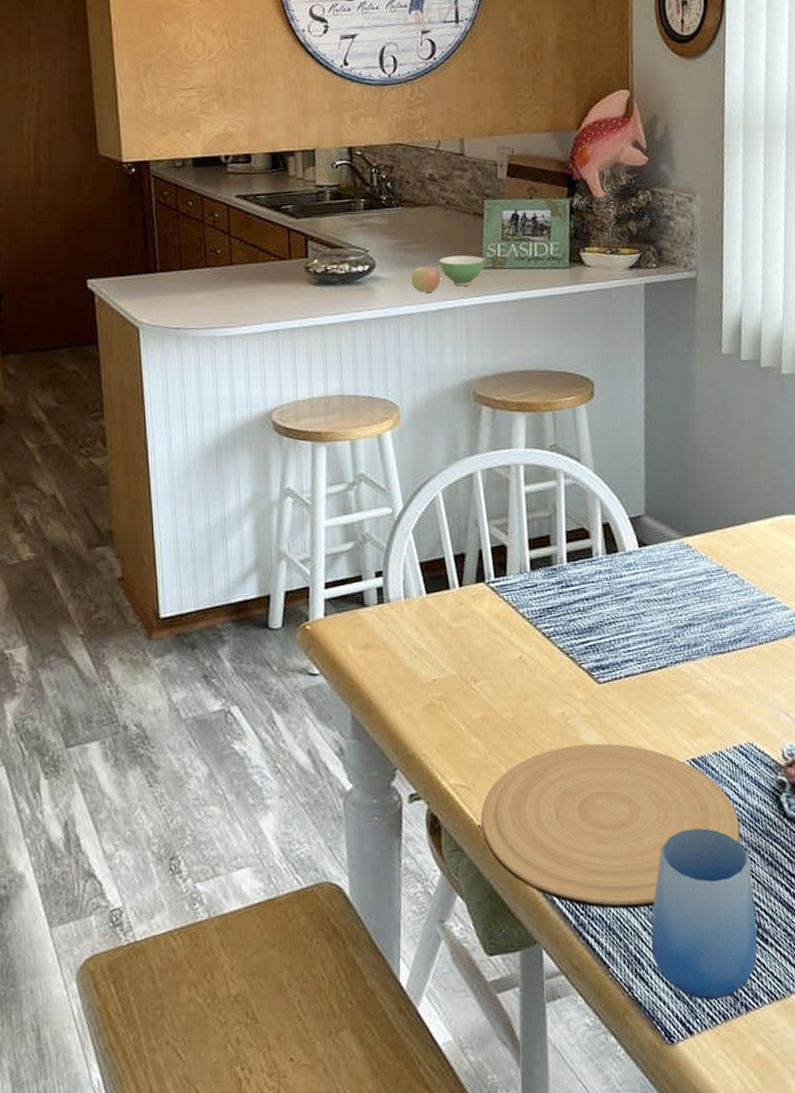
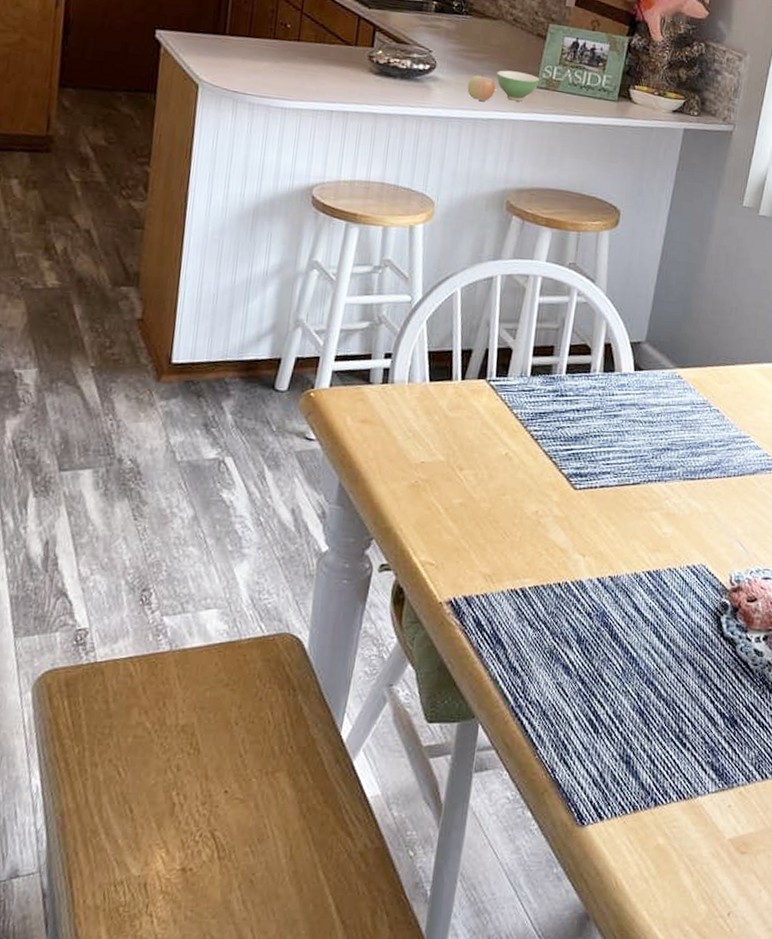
plate: present [481,743,740,910] -> none [442,542,680,700]
cup: present [651,828,758,1000] -> none [578,634,684,791]

